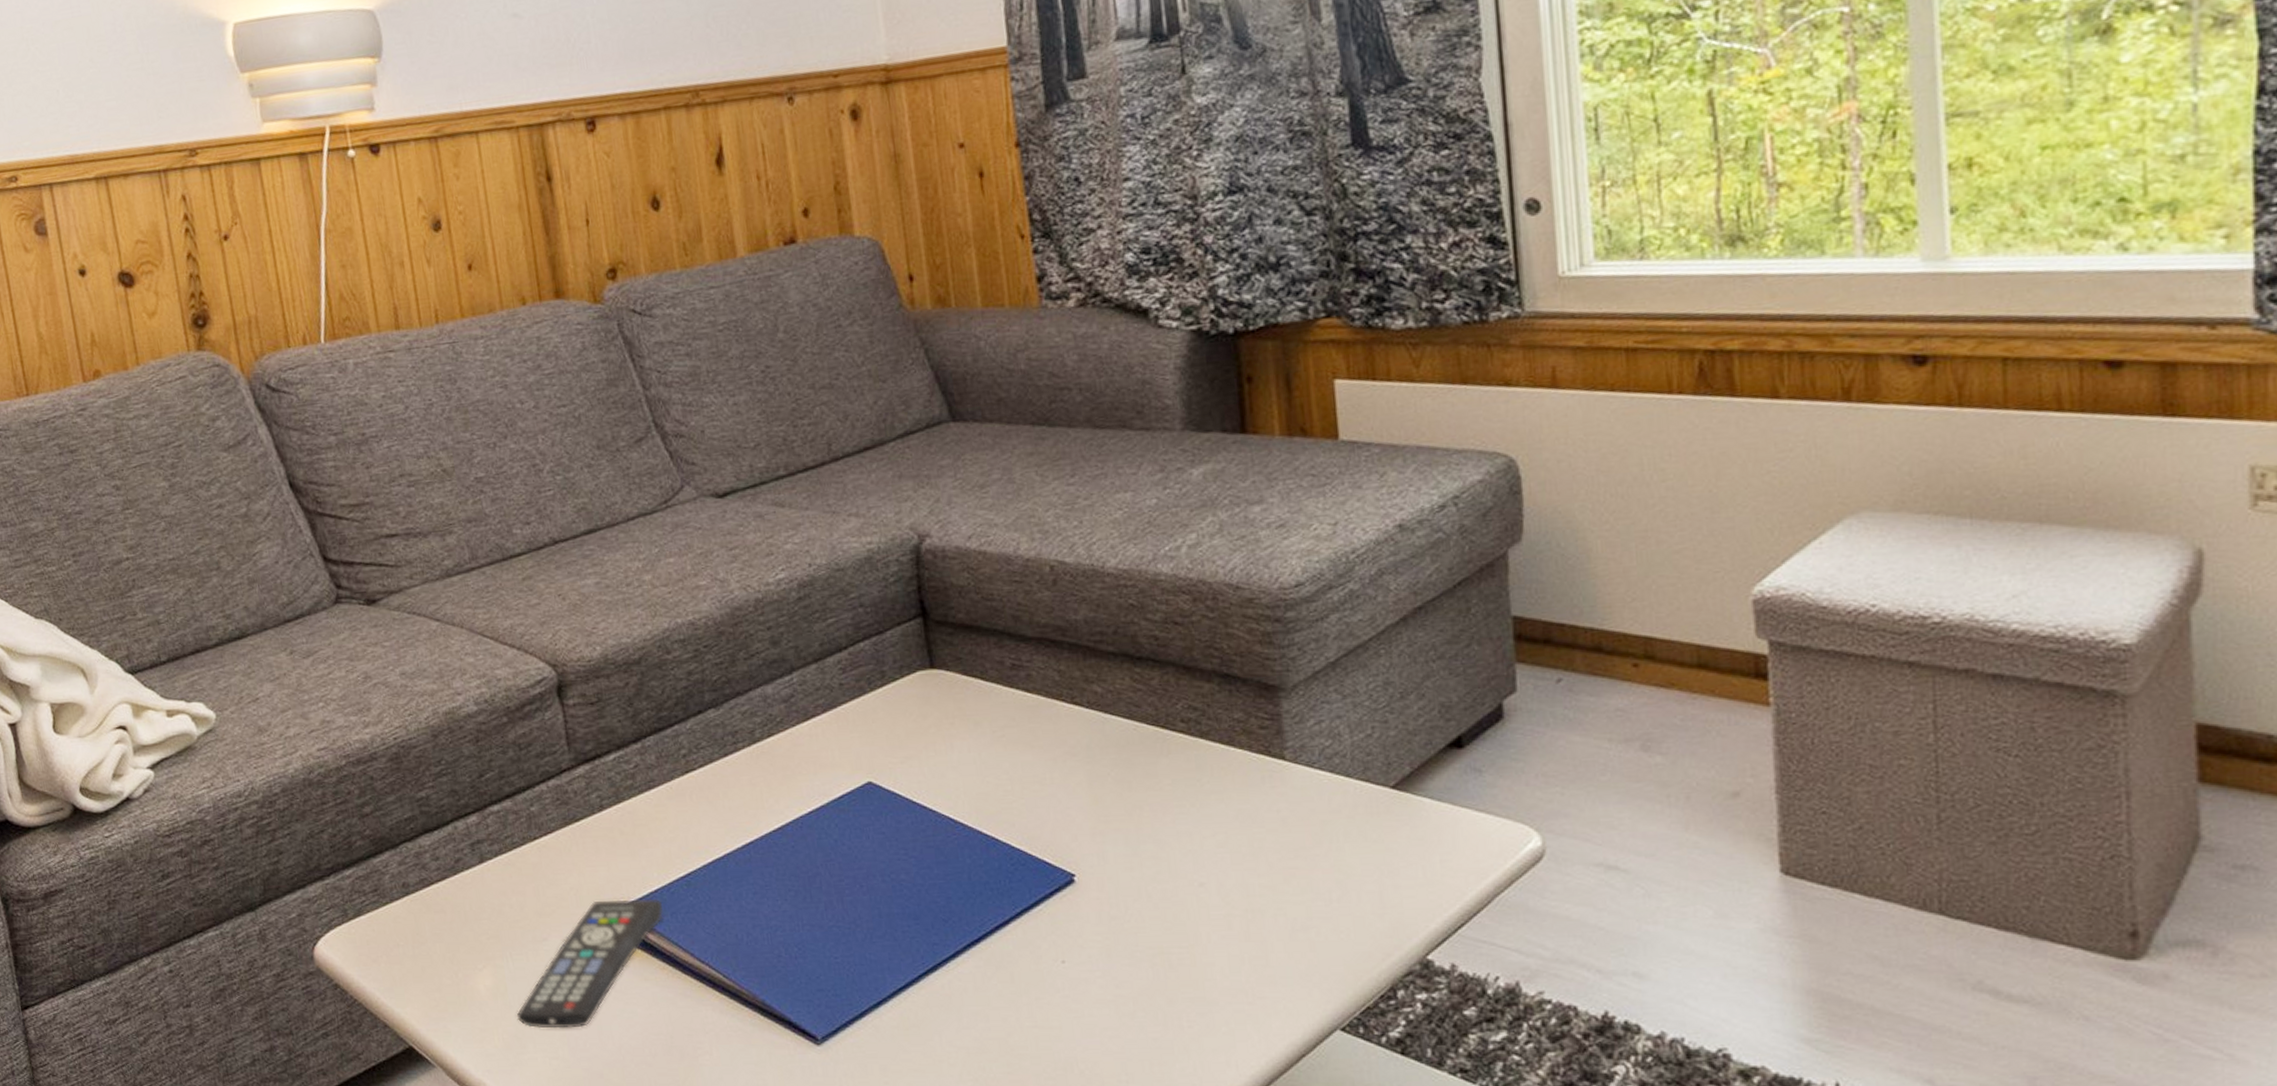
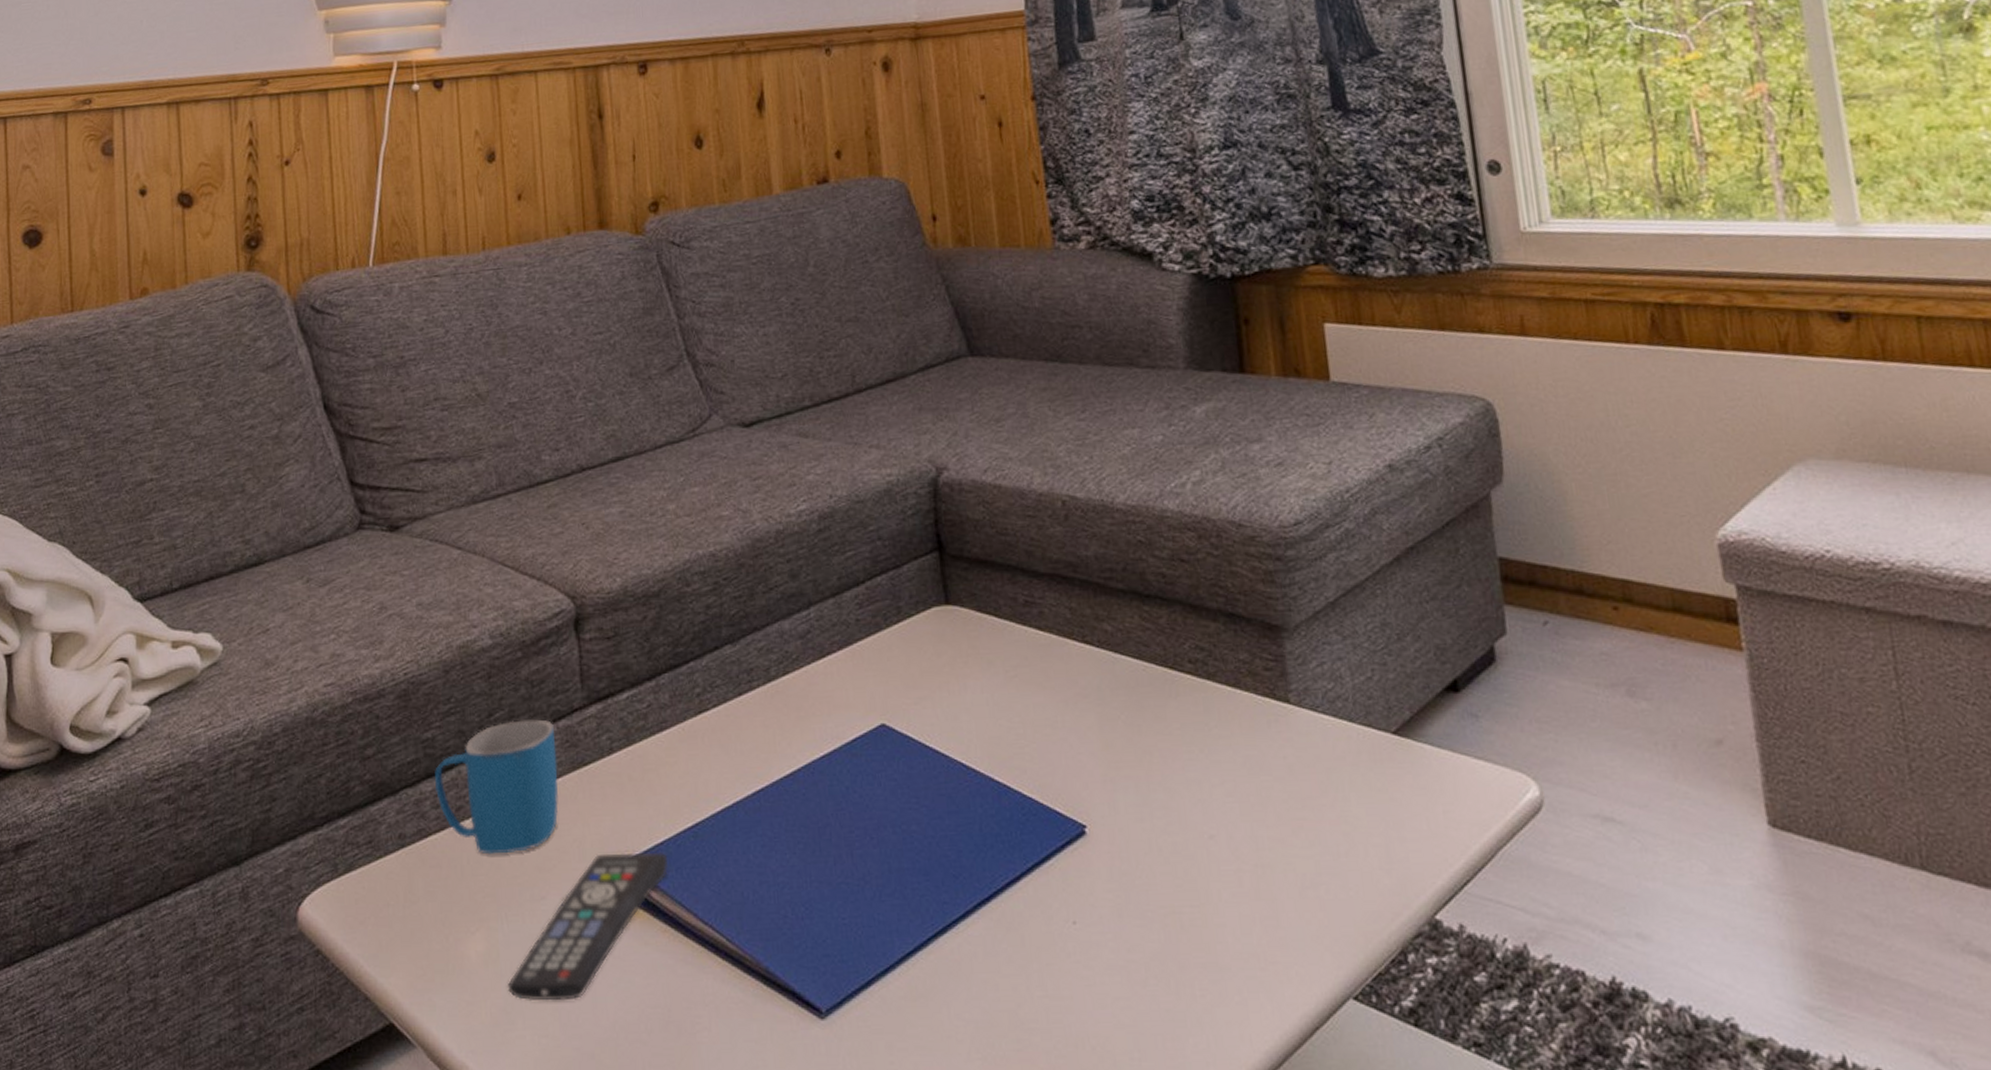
mug: none [431,779,554,901] -> present [434,719,558,855]

